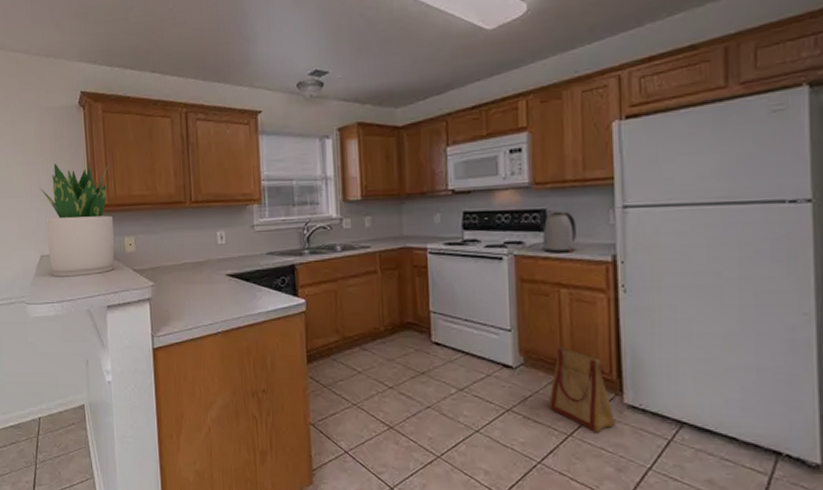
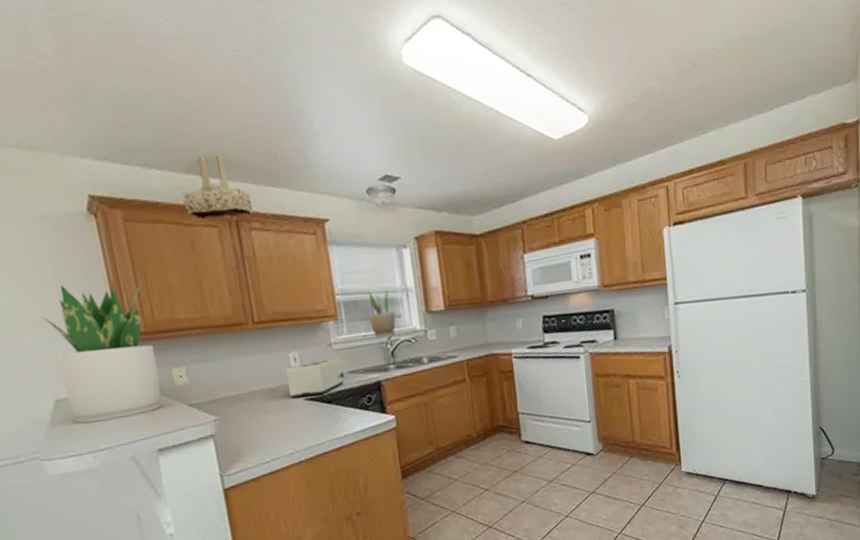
decorative basket: none [148,55,200,112] -> present [183,154,254,220]
toaster: none [212,239,263,273] -> present [285,358,345,399]
potted plant: none [288,177,313,222] -> present [368,289,396,337]
kettle: present [544,211,576,254] -> none [613,310,639,349]
shopping bag: present [548,346,615,432] -> none [624,430,676,499]

